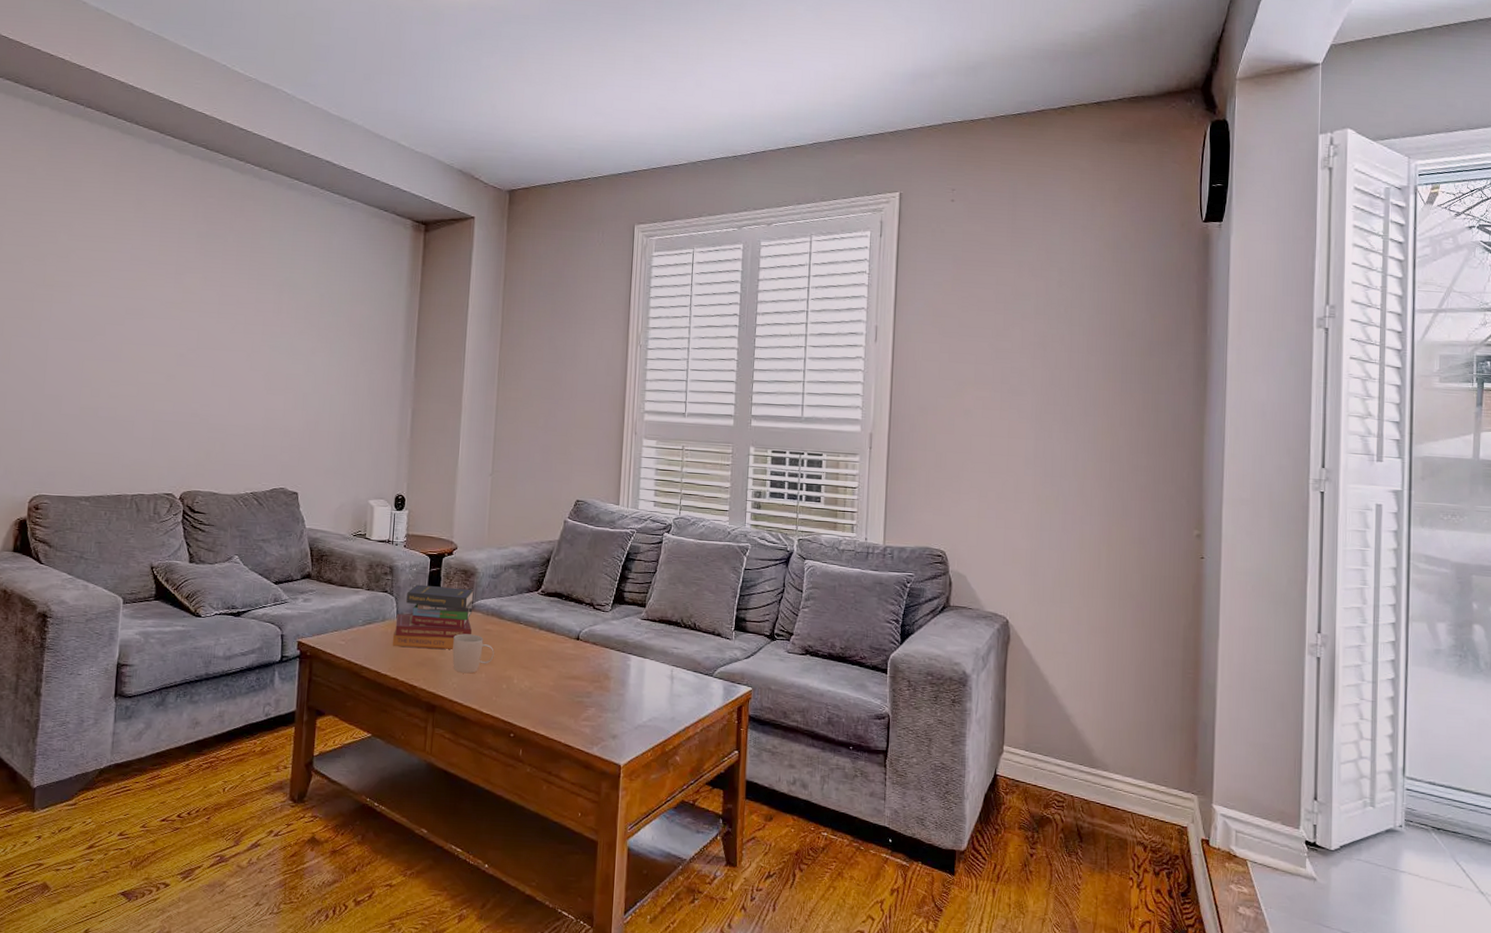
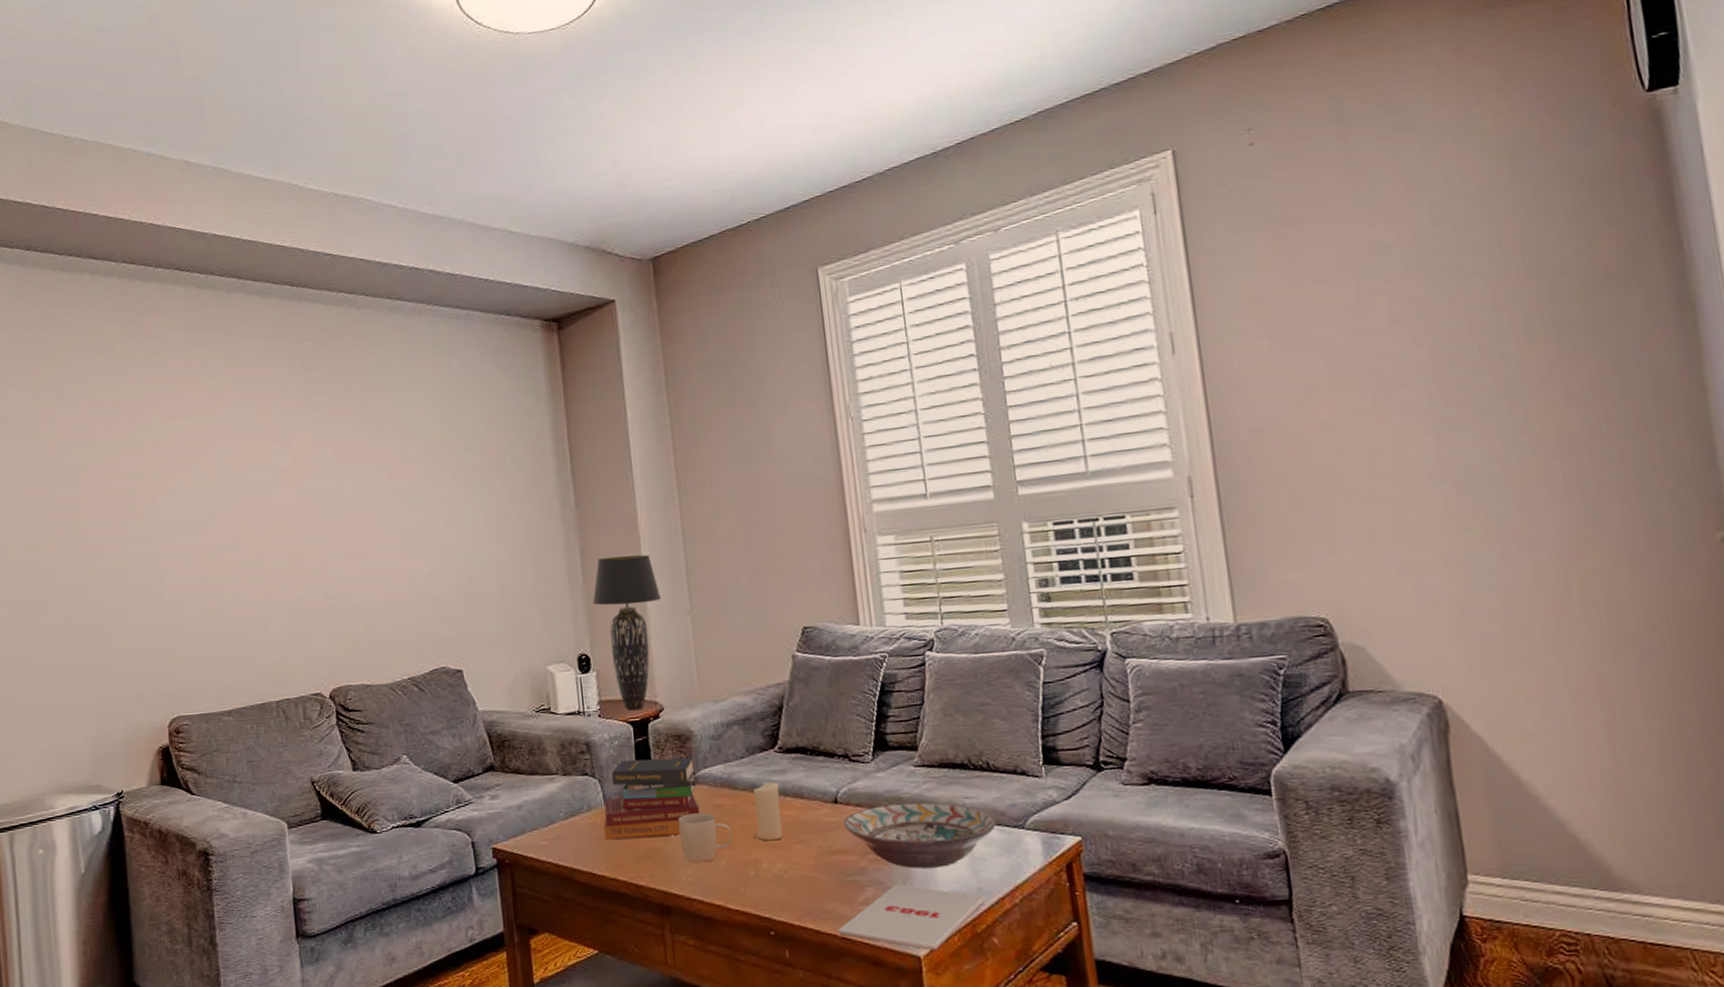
table lamp: none [414,420,471,546] -> present [592,554,661,711]
candle: none [511,616,537,663] -> present [753,781,783,841]
magazine: none [563,708,677,761] -> present [838,884,987,950]
decorative bowl: none [580,645,694,699] -> present [843,802,997,869]

